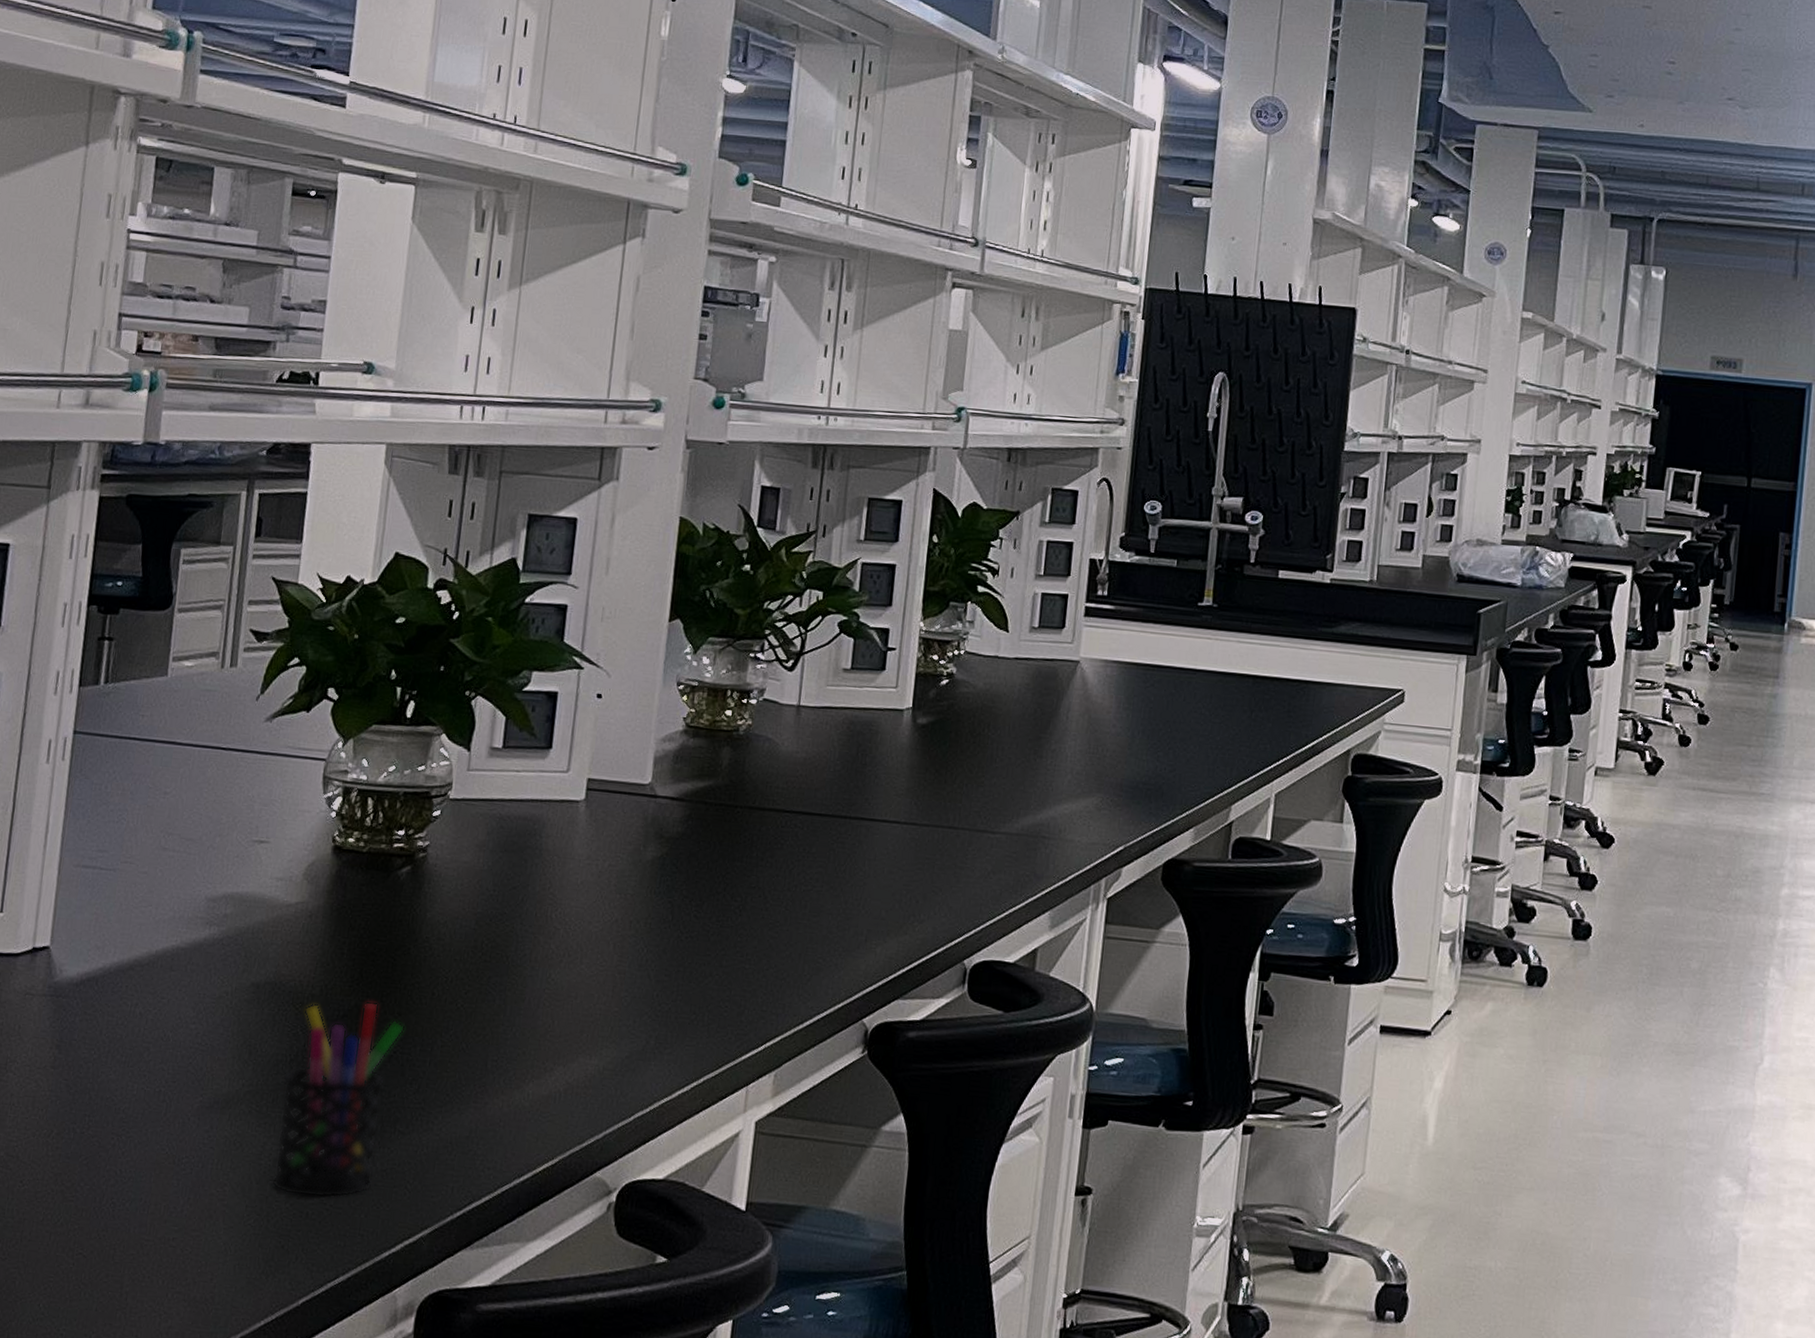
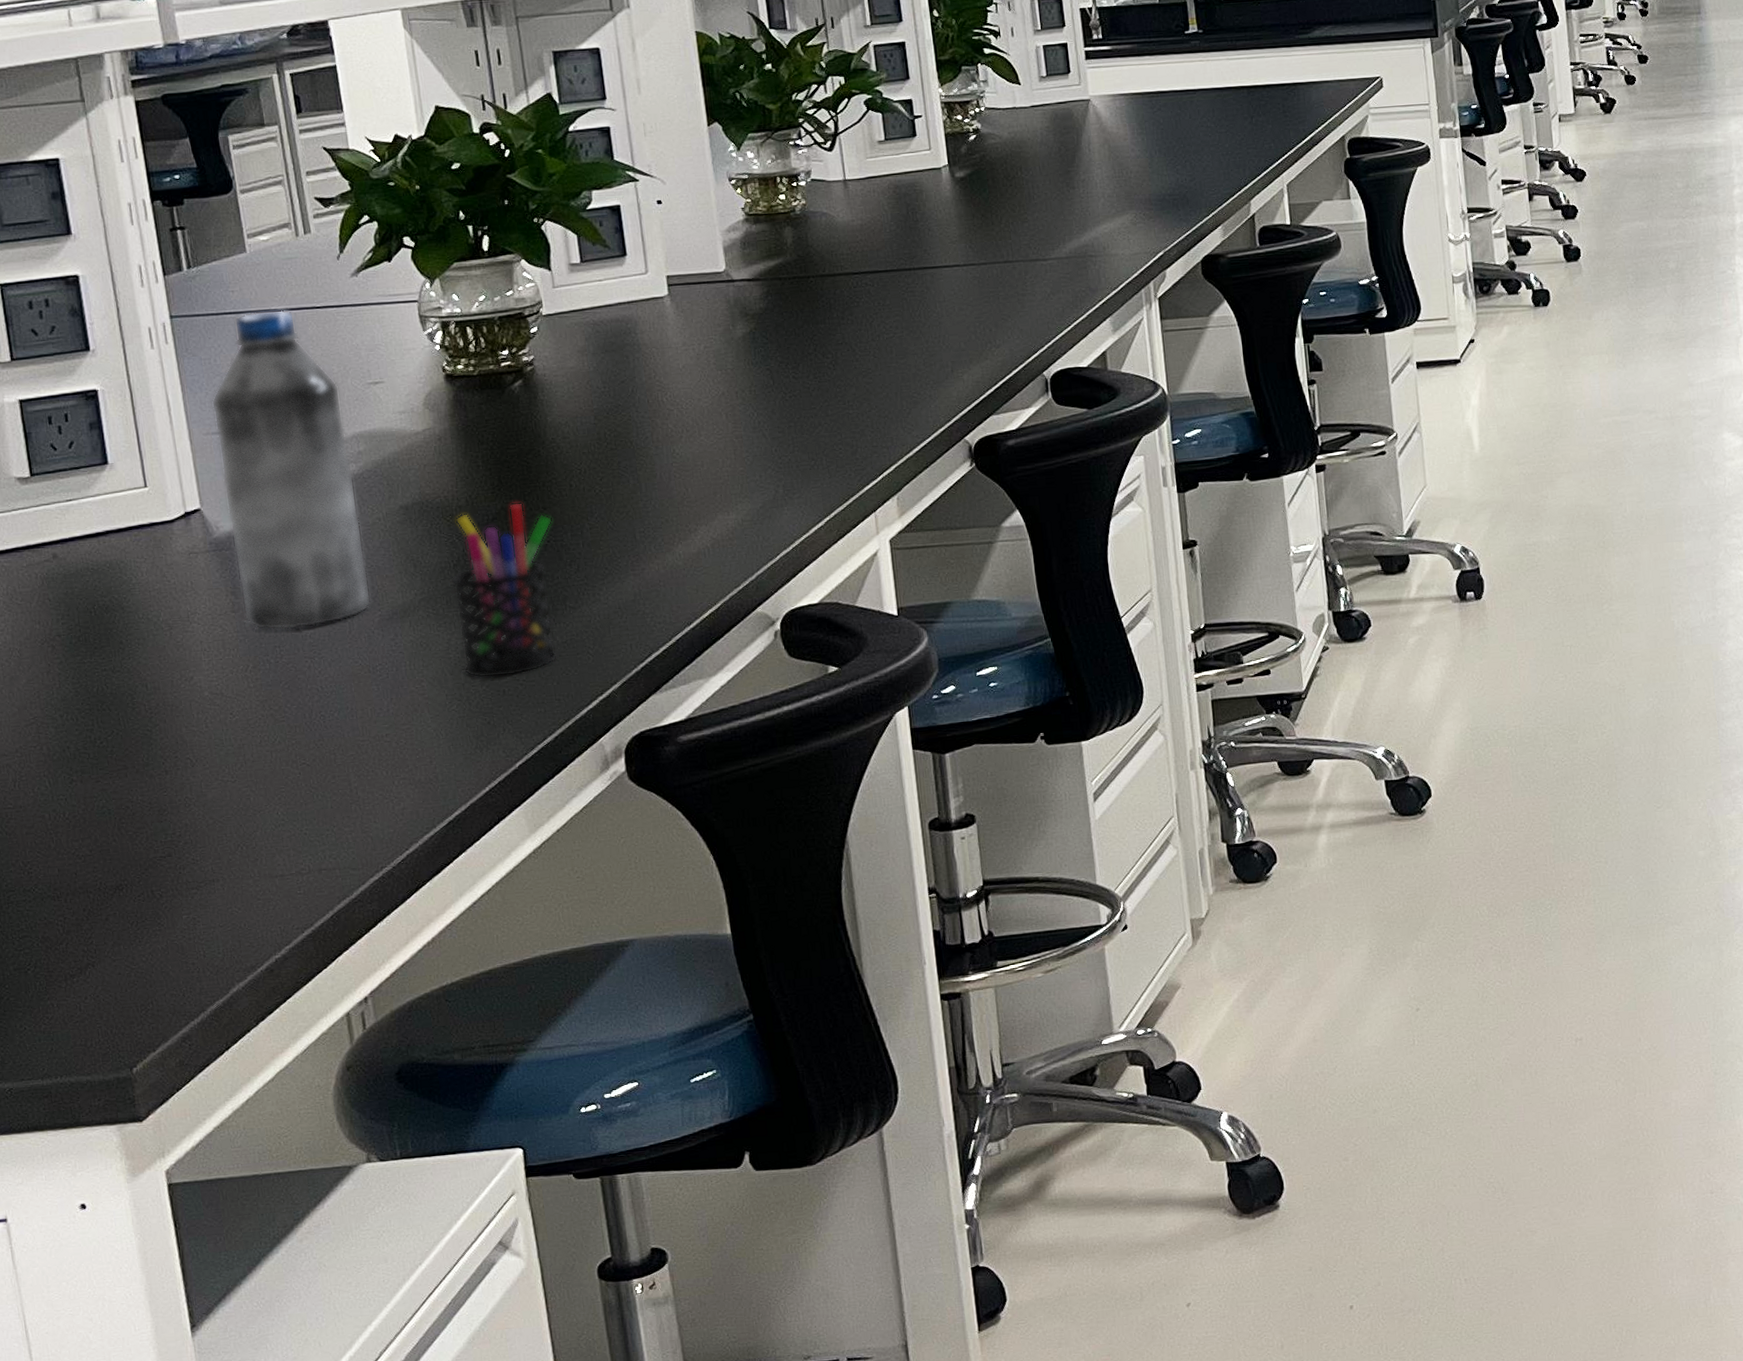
water bottle: none [63,741,223,1101] -> present [211,309,372,631]

